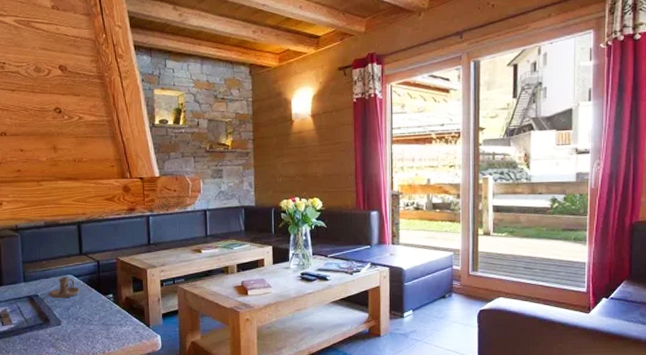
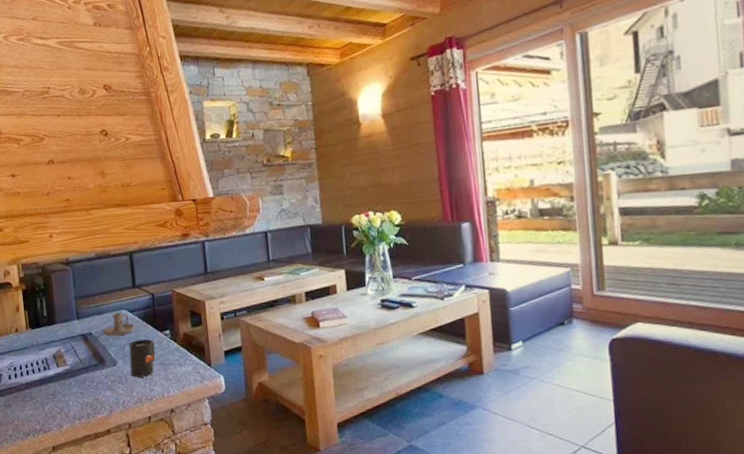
mug: none [73,302,99,336] -> present [128,339,156,378]

